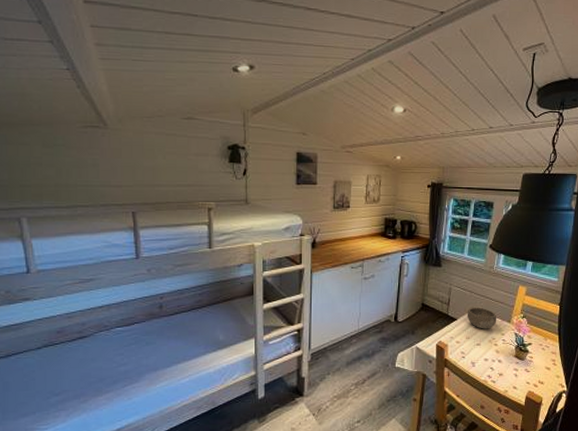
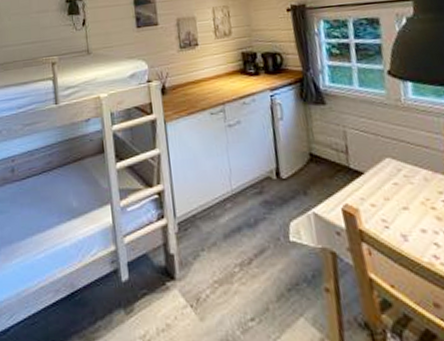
bowl: present [467,307,497,329] -> none [376,155,426,186]

